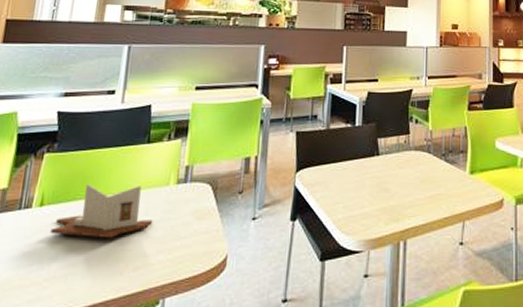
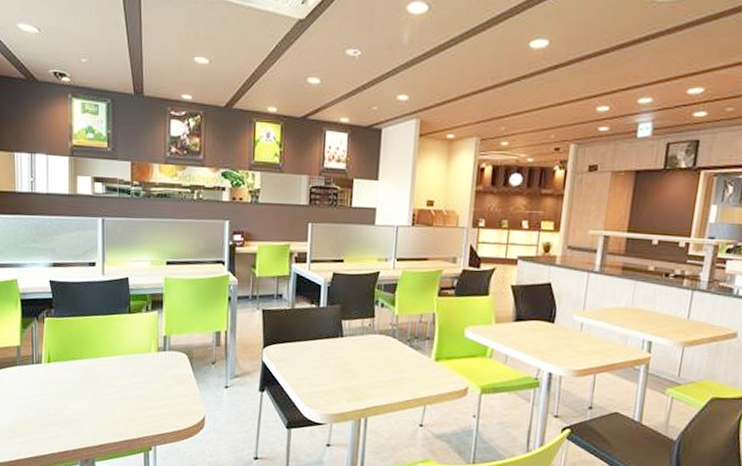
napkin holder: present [50,184,153,238] -> none [59,346,141,393]

